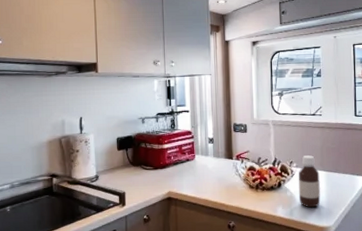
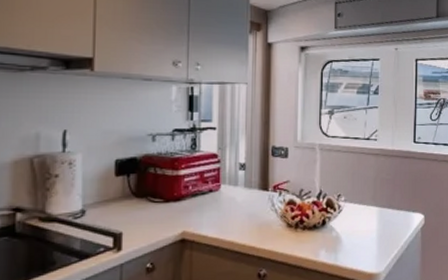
bottle: present [298,155,321,208] -> none [345,188,371,251]

